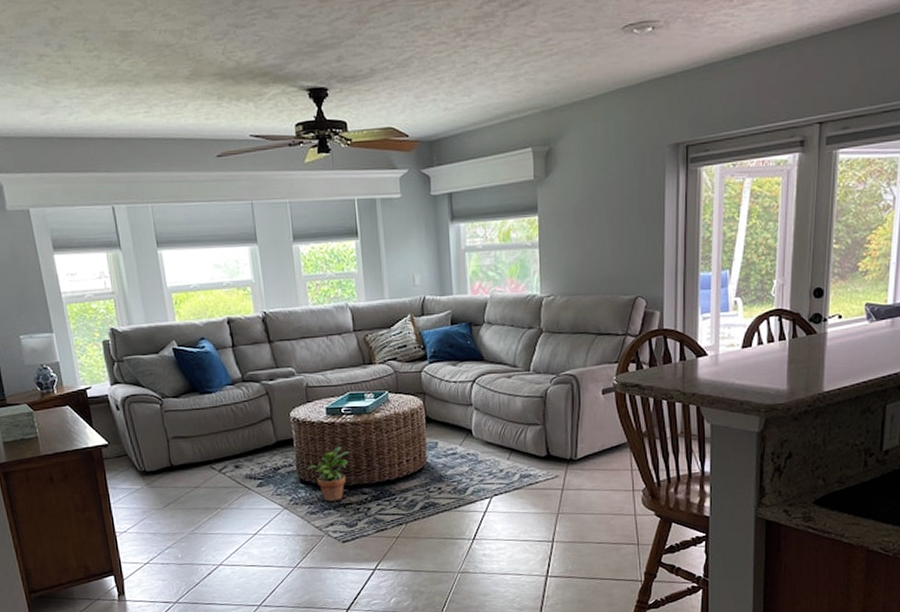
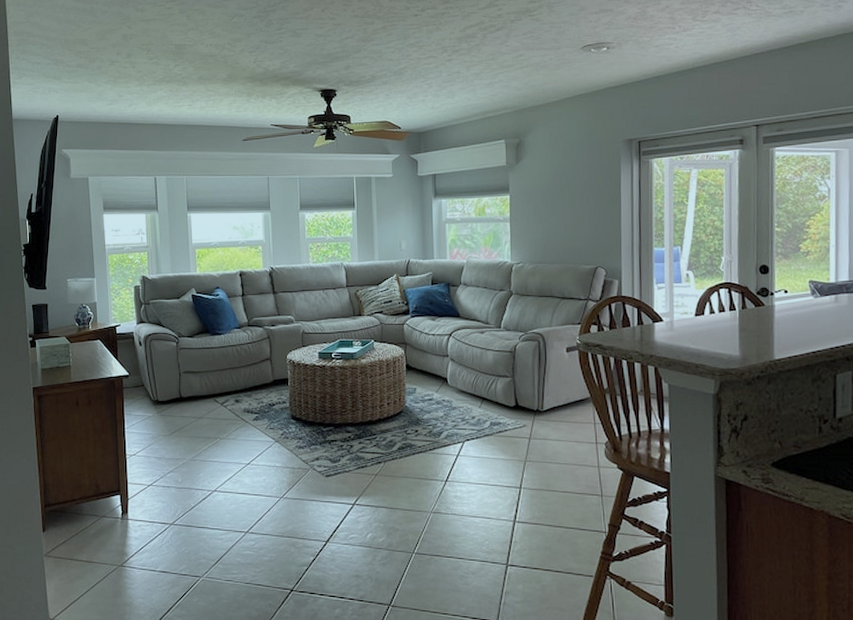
potted plant: present [306,447,350,502] -> none [298,388,337,438]

